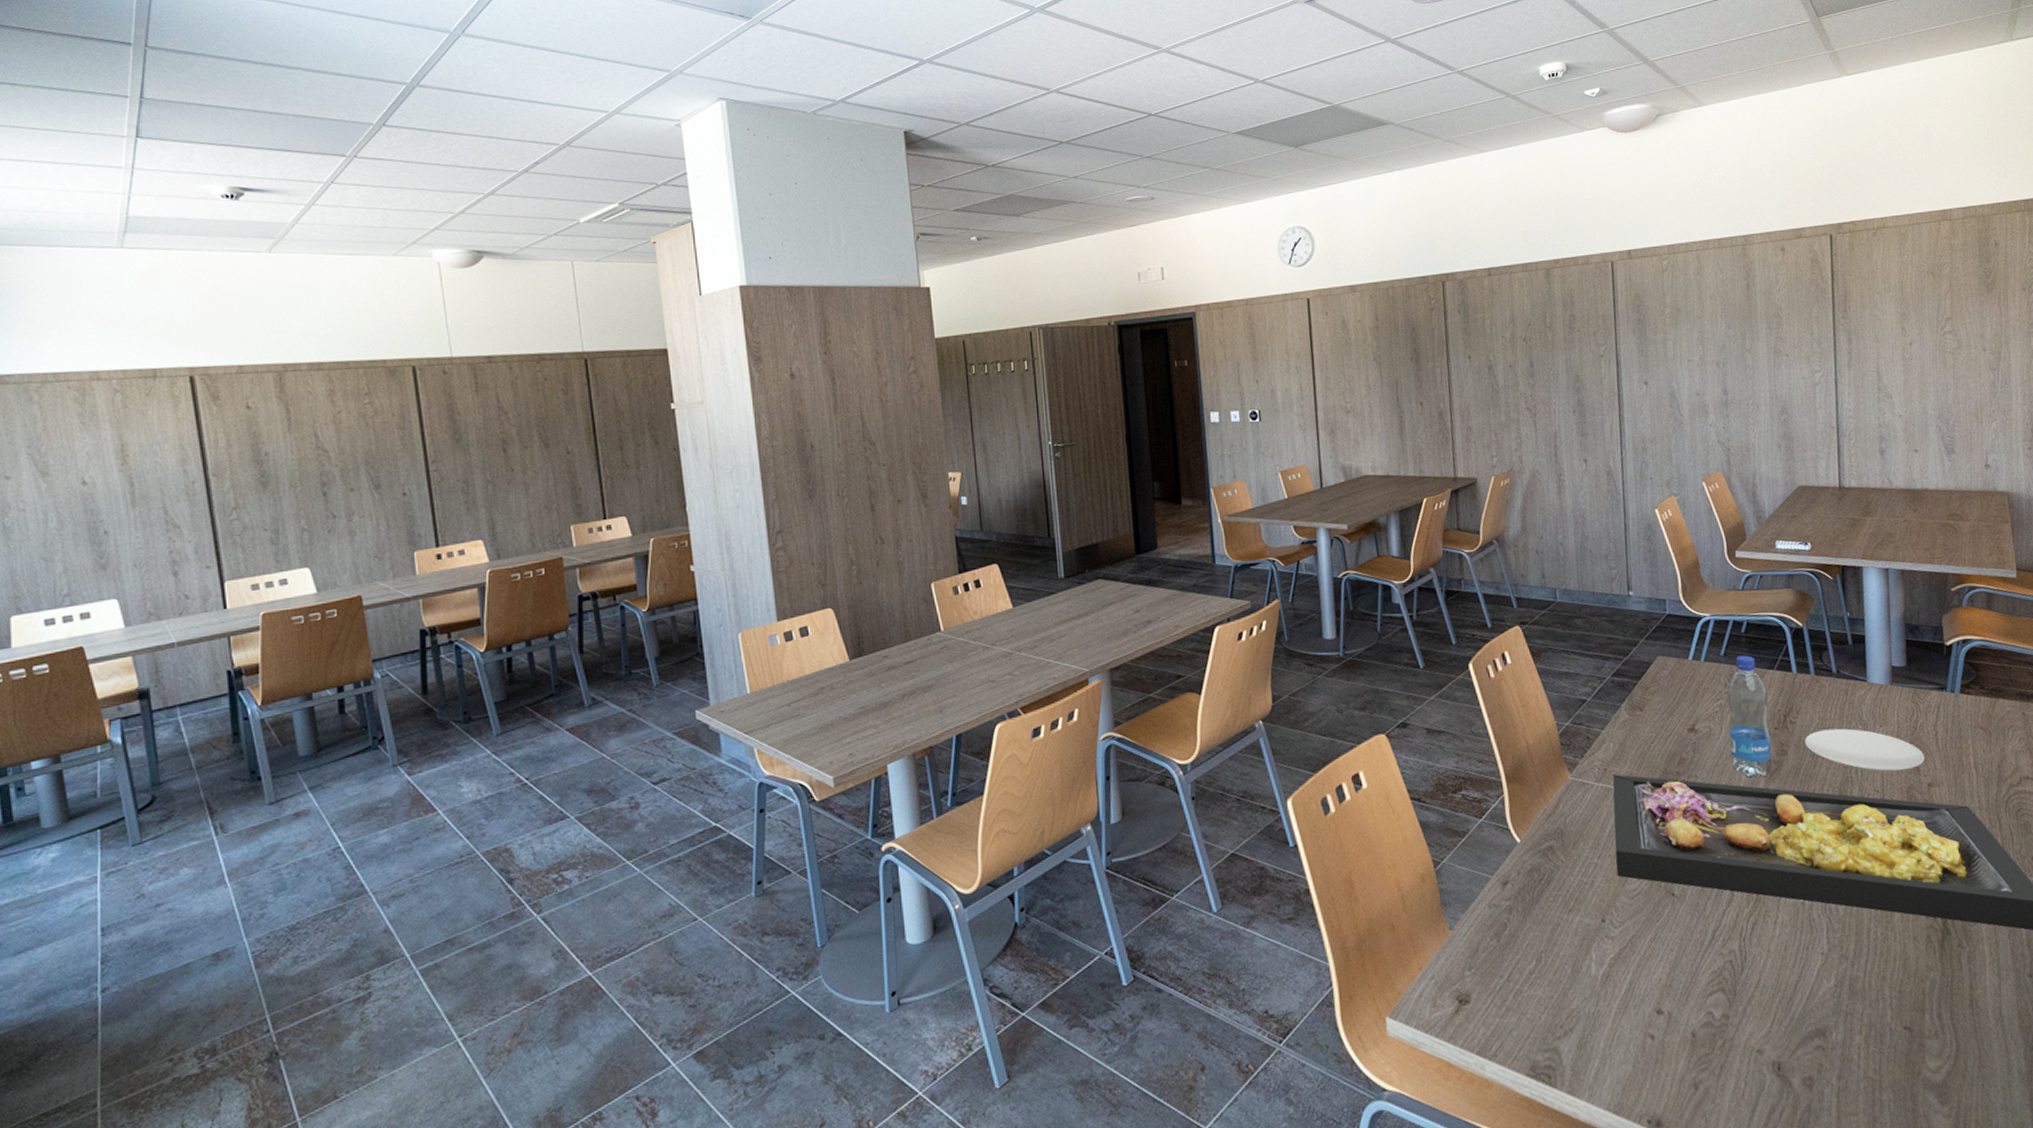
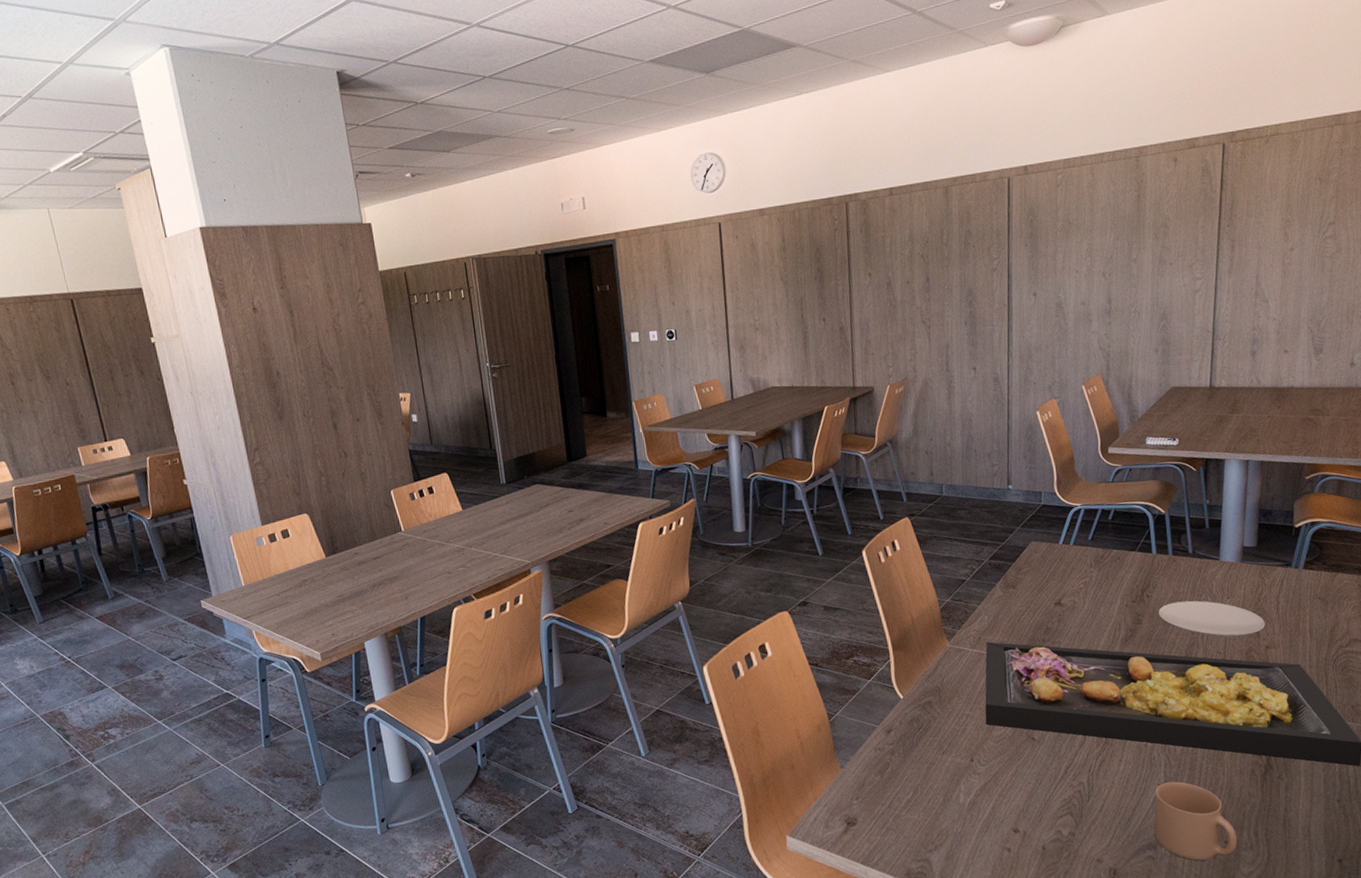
bottle: present [1727,655,1772,778] -> none [1090,539,1129,643]
cup: none [1818,949,1920,1053] -> present [1154,781,1238,861]

